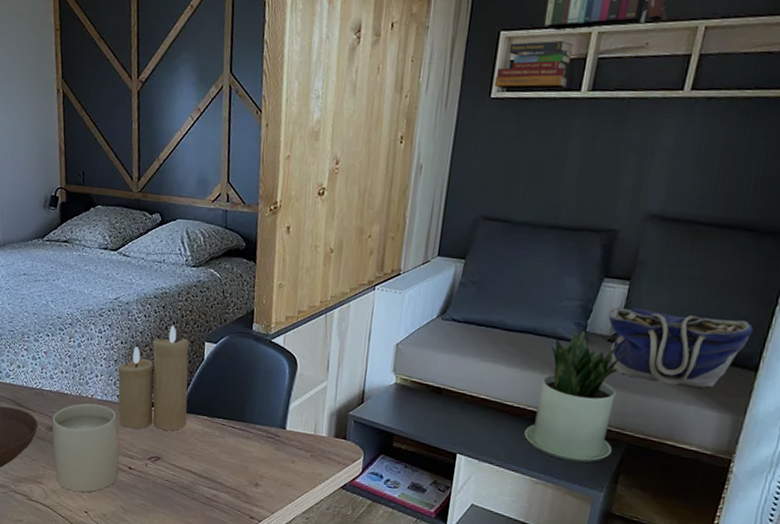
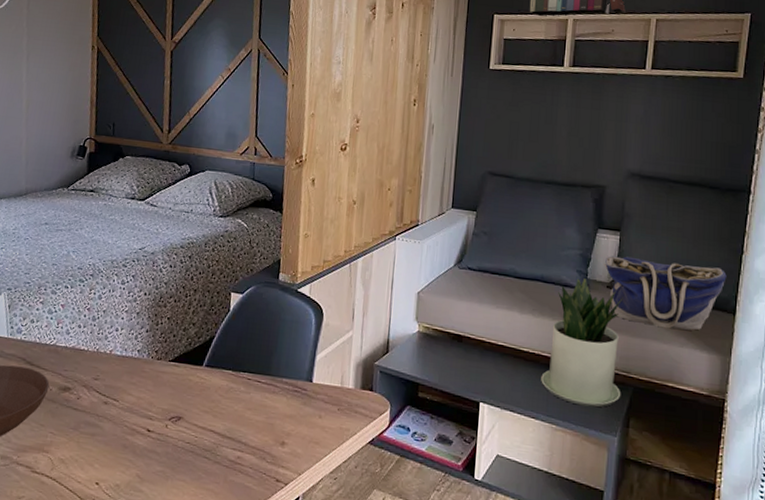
mug: present [51,403,120,493] -> none [63,359,139,461]
candle: present [117,325,190,431] -> none [138,276,216,388]
books: present [493,40,574,90] -> none [491,24,555,64]

